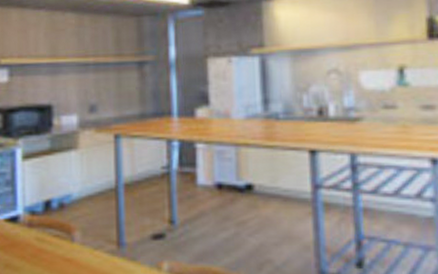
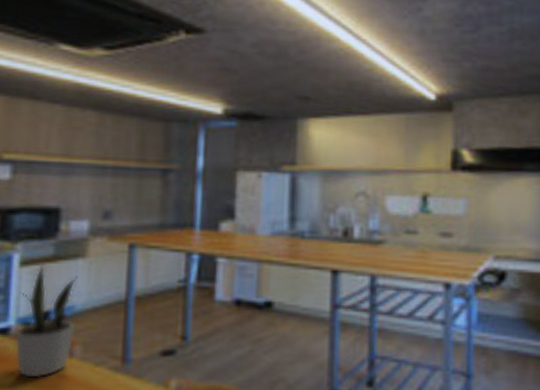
potted plant: none [24,153,74,262] -> present [14,260,79,378]

